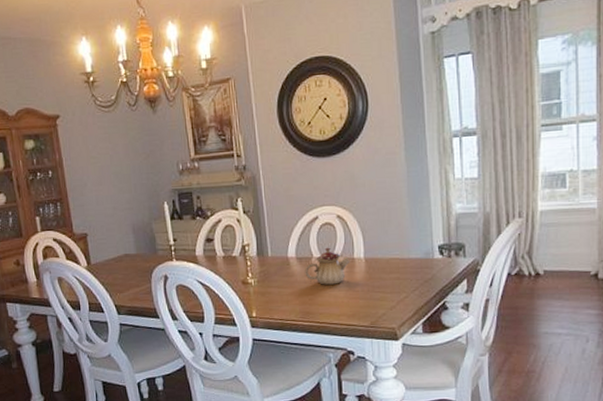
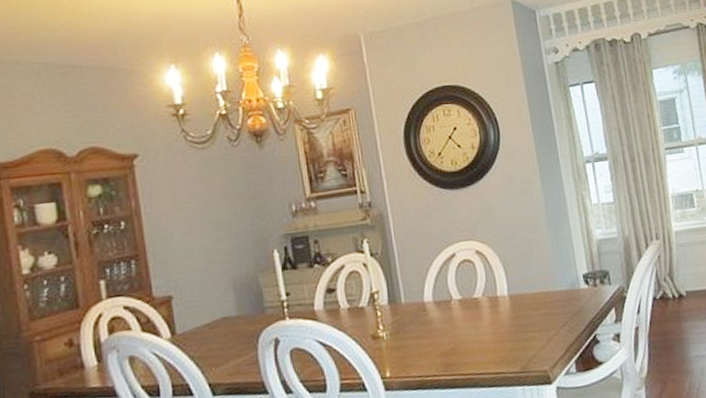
teapot: present [305,247,350,285] -> none [444,286,494,330]

